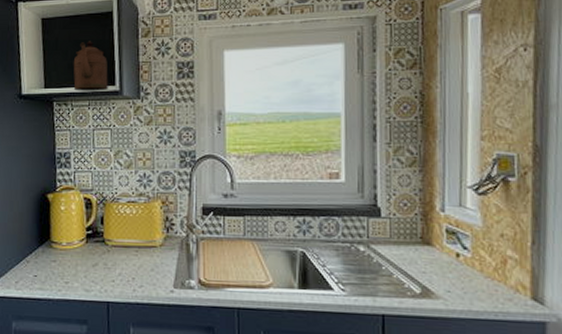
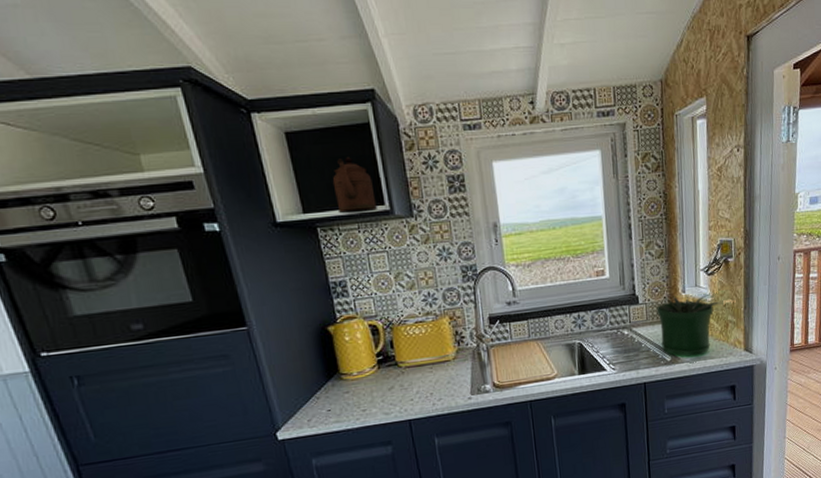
planter: none [397,213,500,295] -> present [651,294,724,358]

